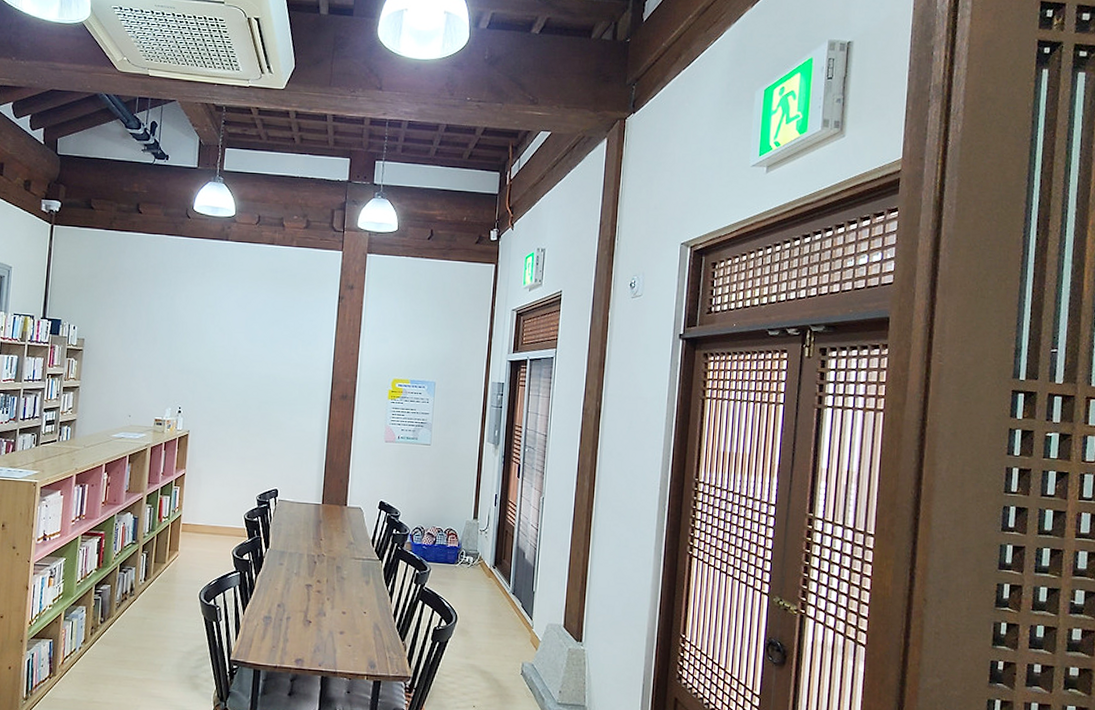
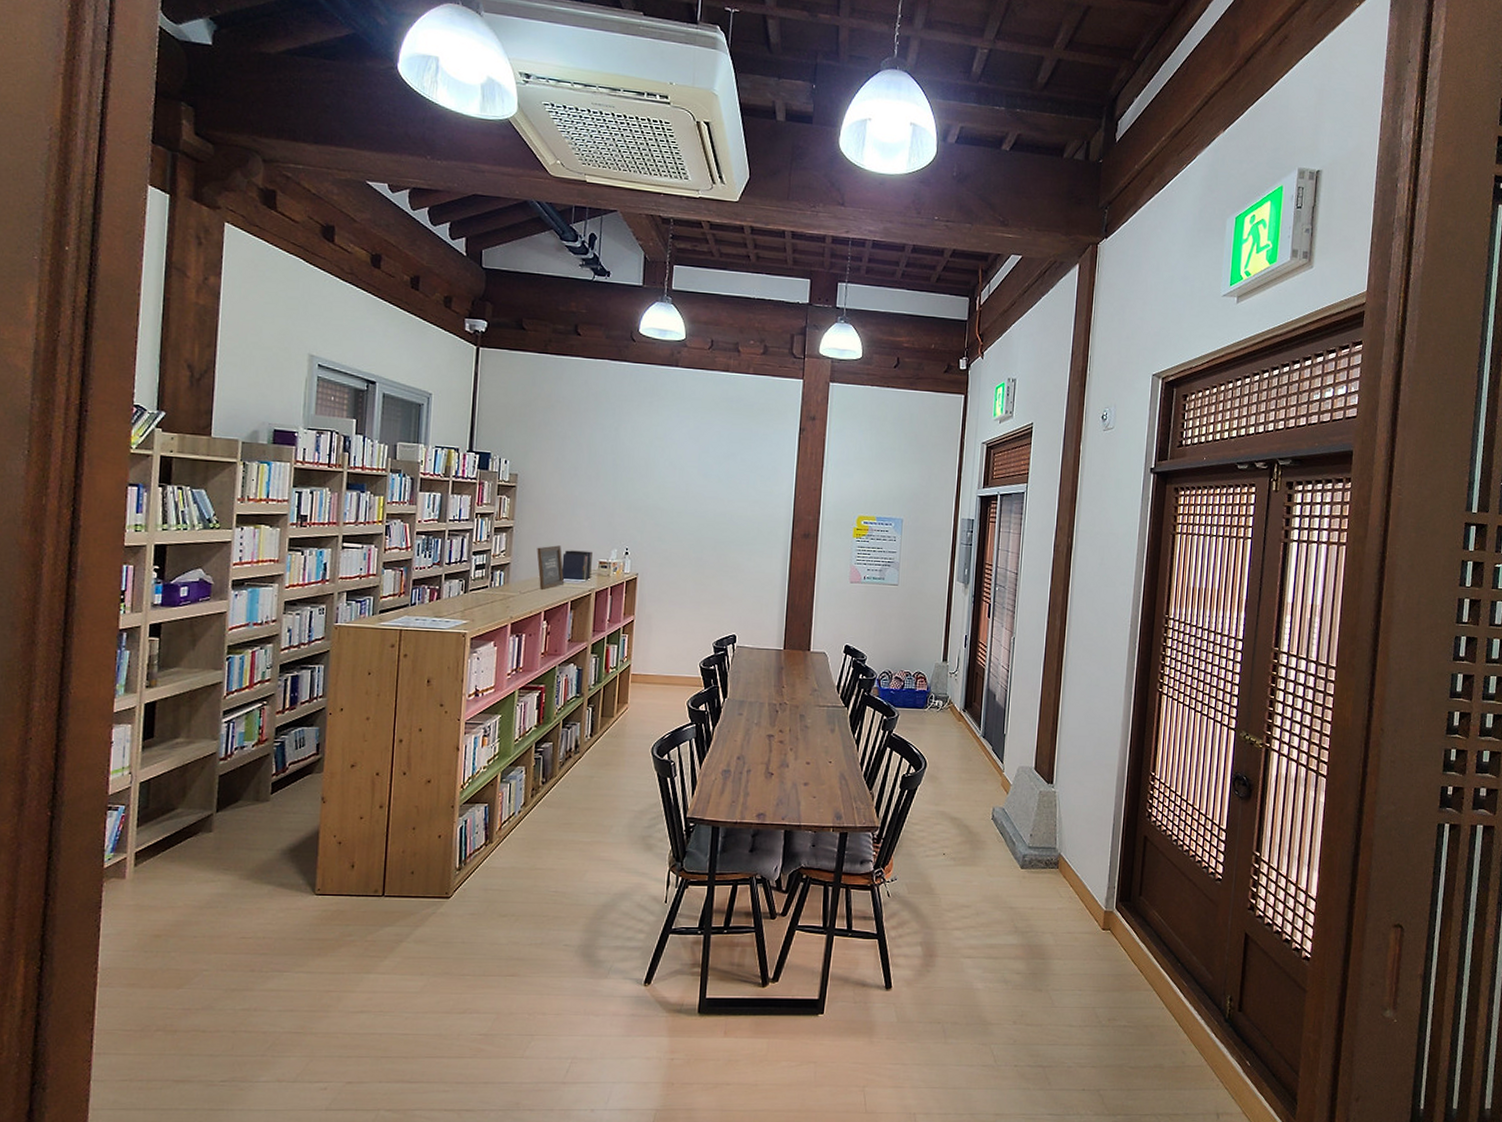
picture frame: none [99,403,124,445] -> present [537,545,565,591]
books: none [121,408,149,438] -> present [561,550,592,582]

